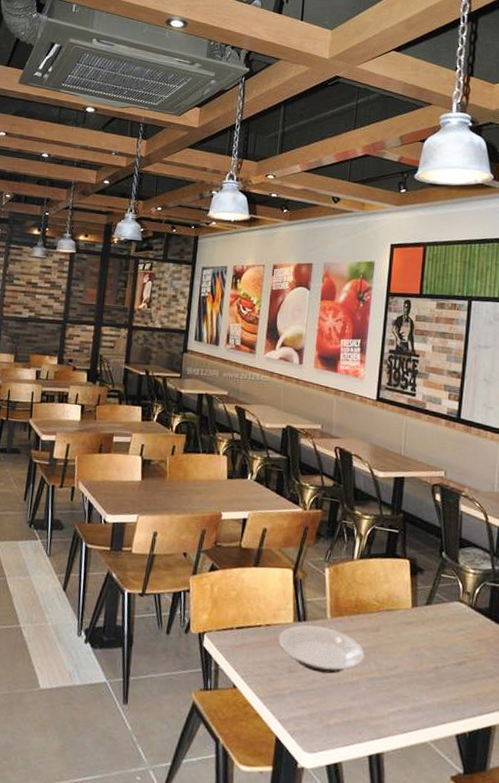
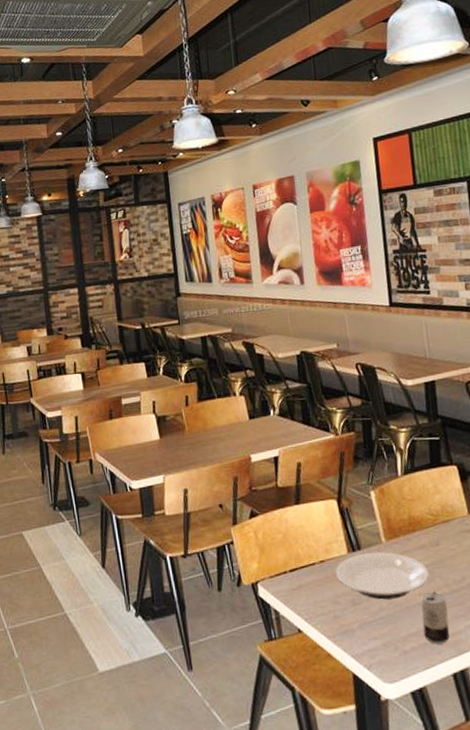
beverage can: none [349,673,375,725] -> present [421,591,450,644]

